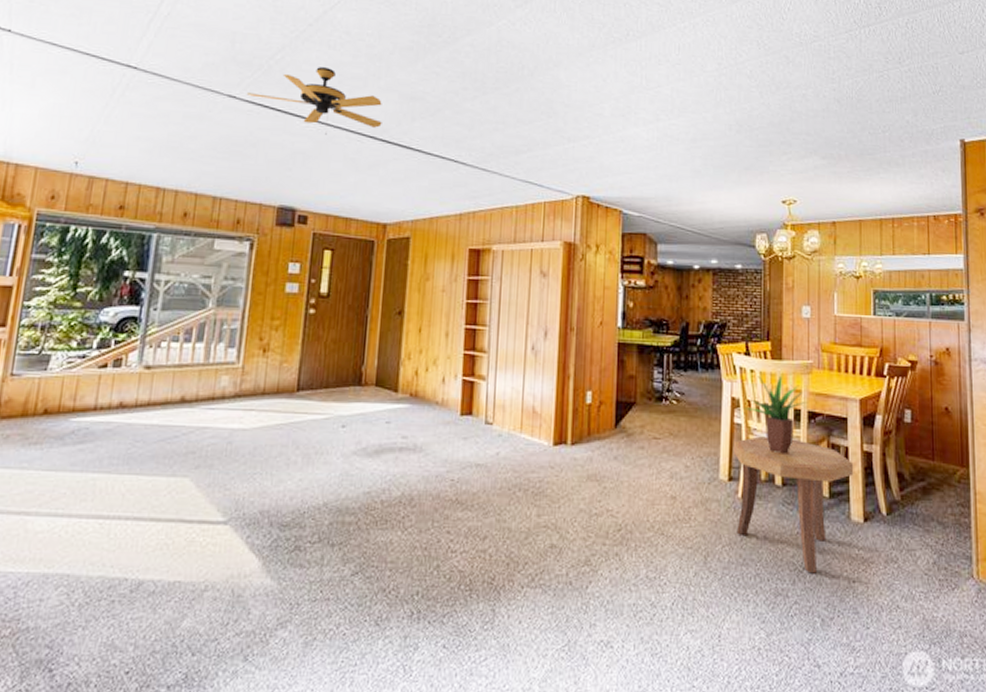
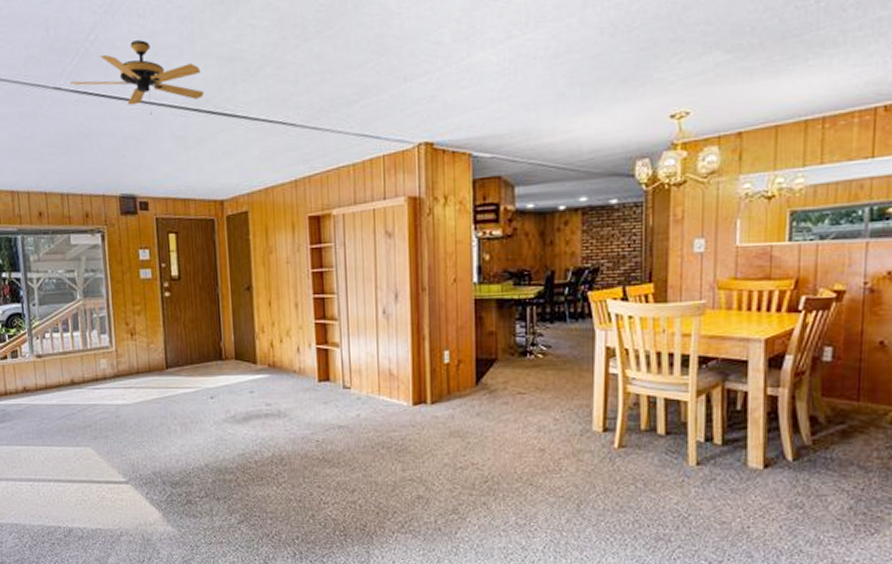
side table: present [733,436,854,574] -> none [608,385,754,520]
potted plant: present [744,375,808,454] -> none [620,319,699,403]

